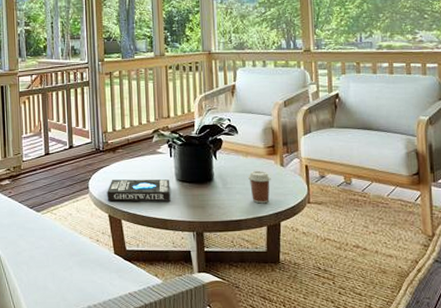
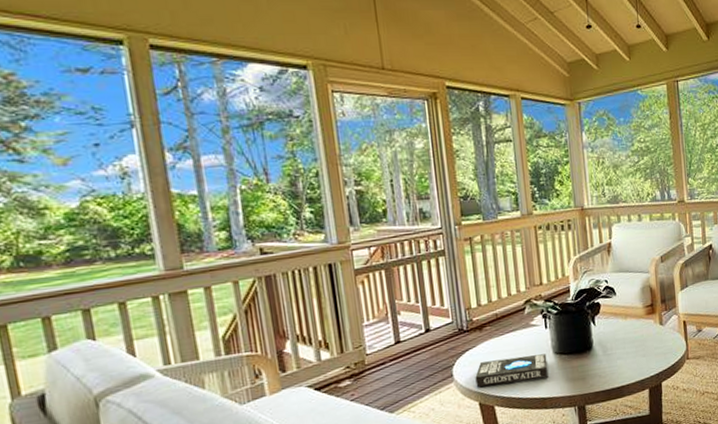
coffee cup: present [247,171,271,204] -> none [627,332,651,367]

